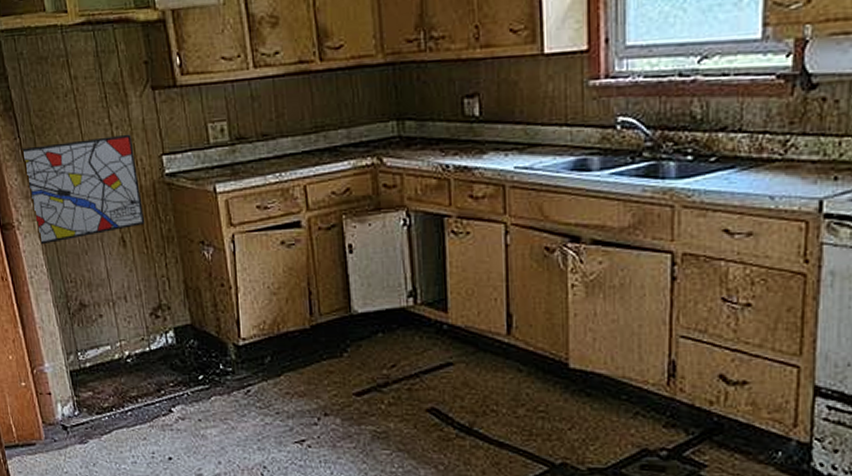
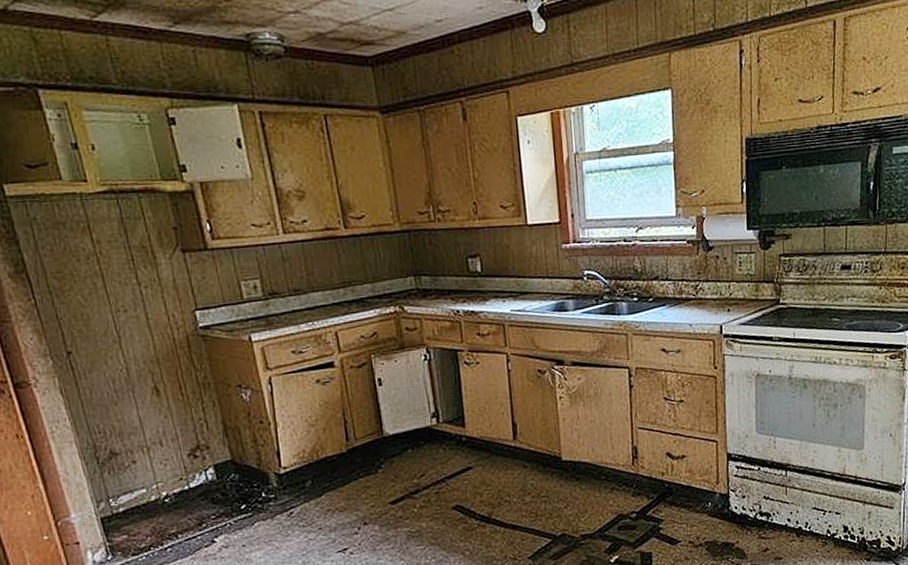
wall art: present [21,134,145,245] -> none [36,292,180,400]

